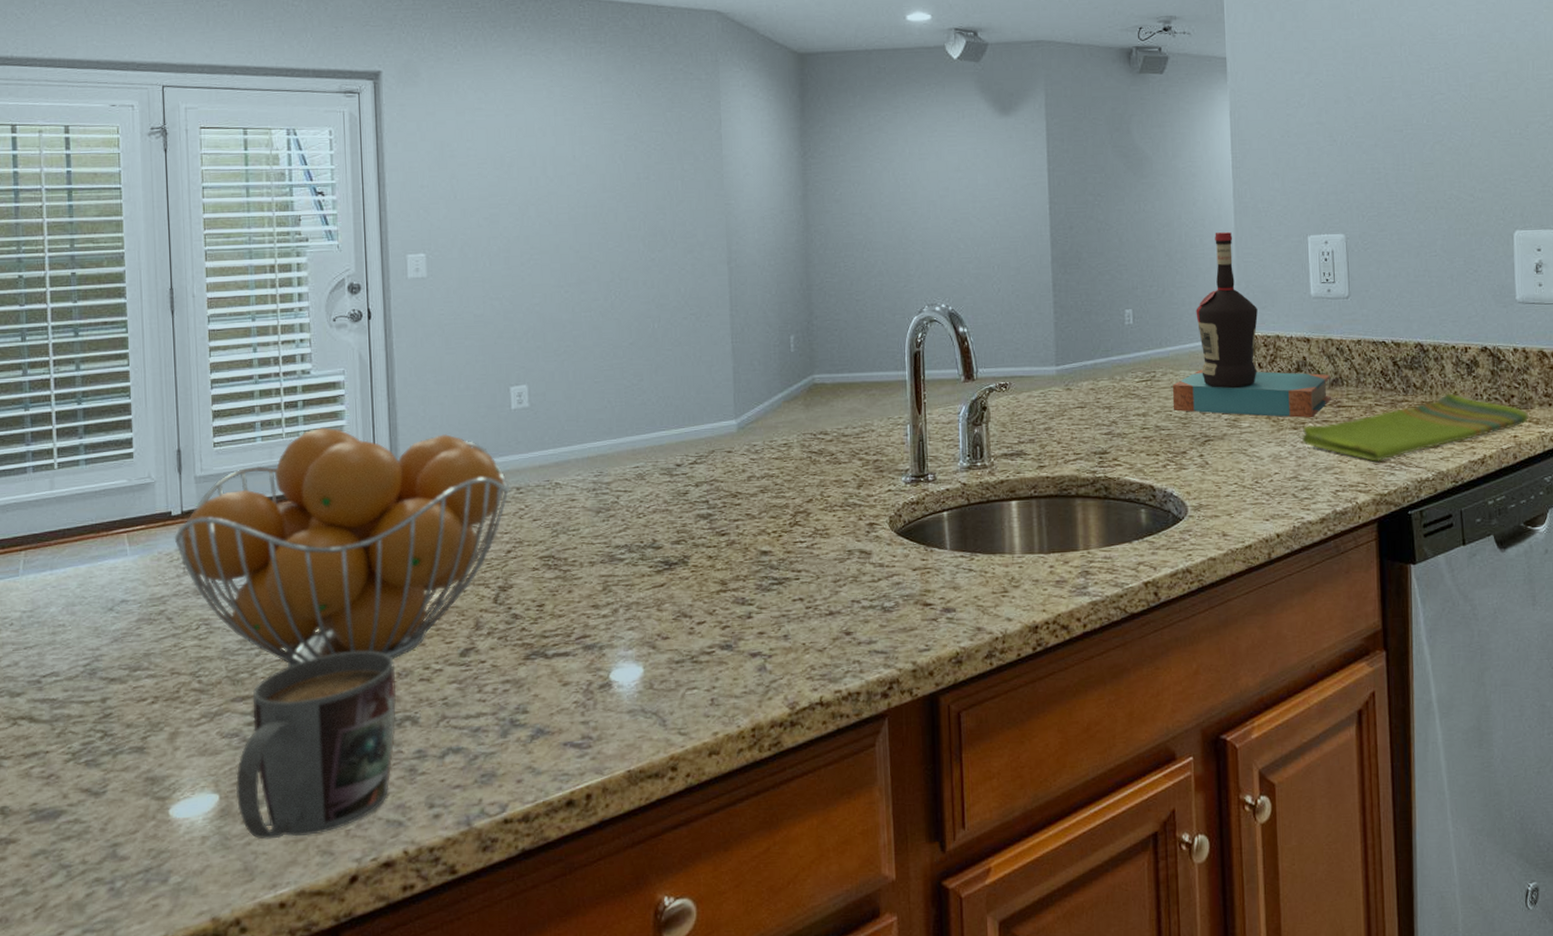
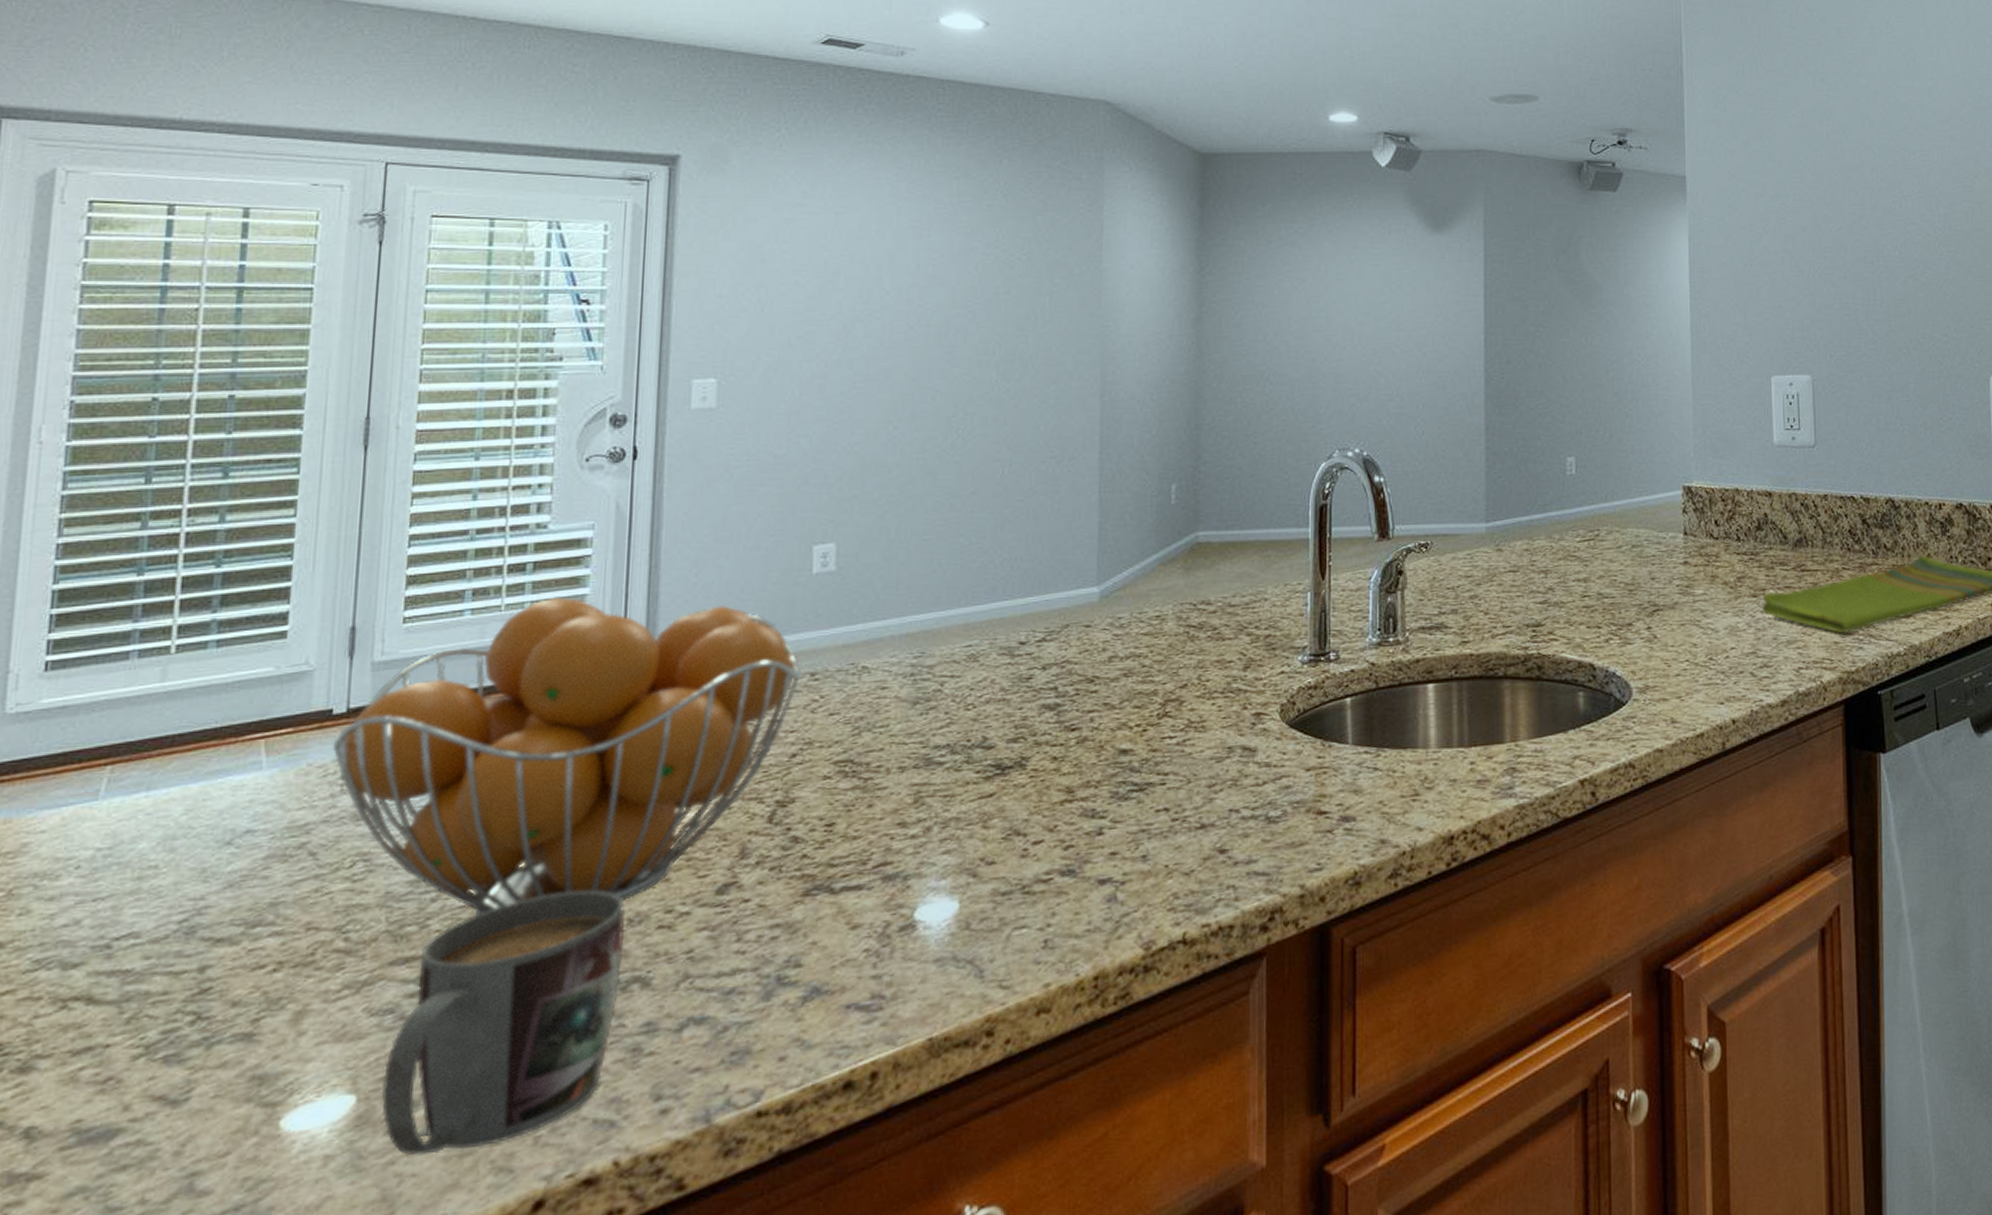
bottle: present [1172,231,1332,418] -> none [1618,370,1796,584]

